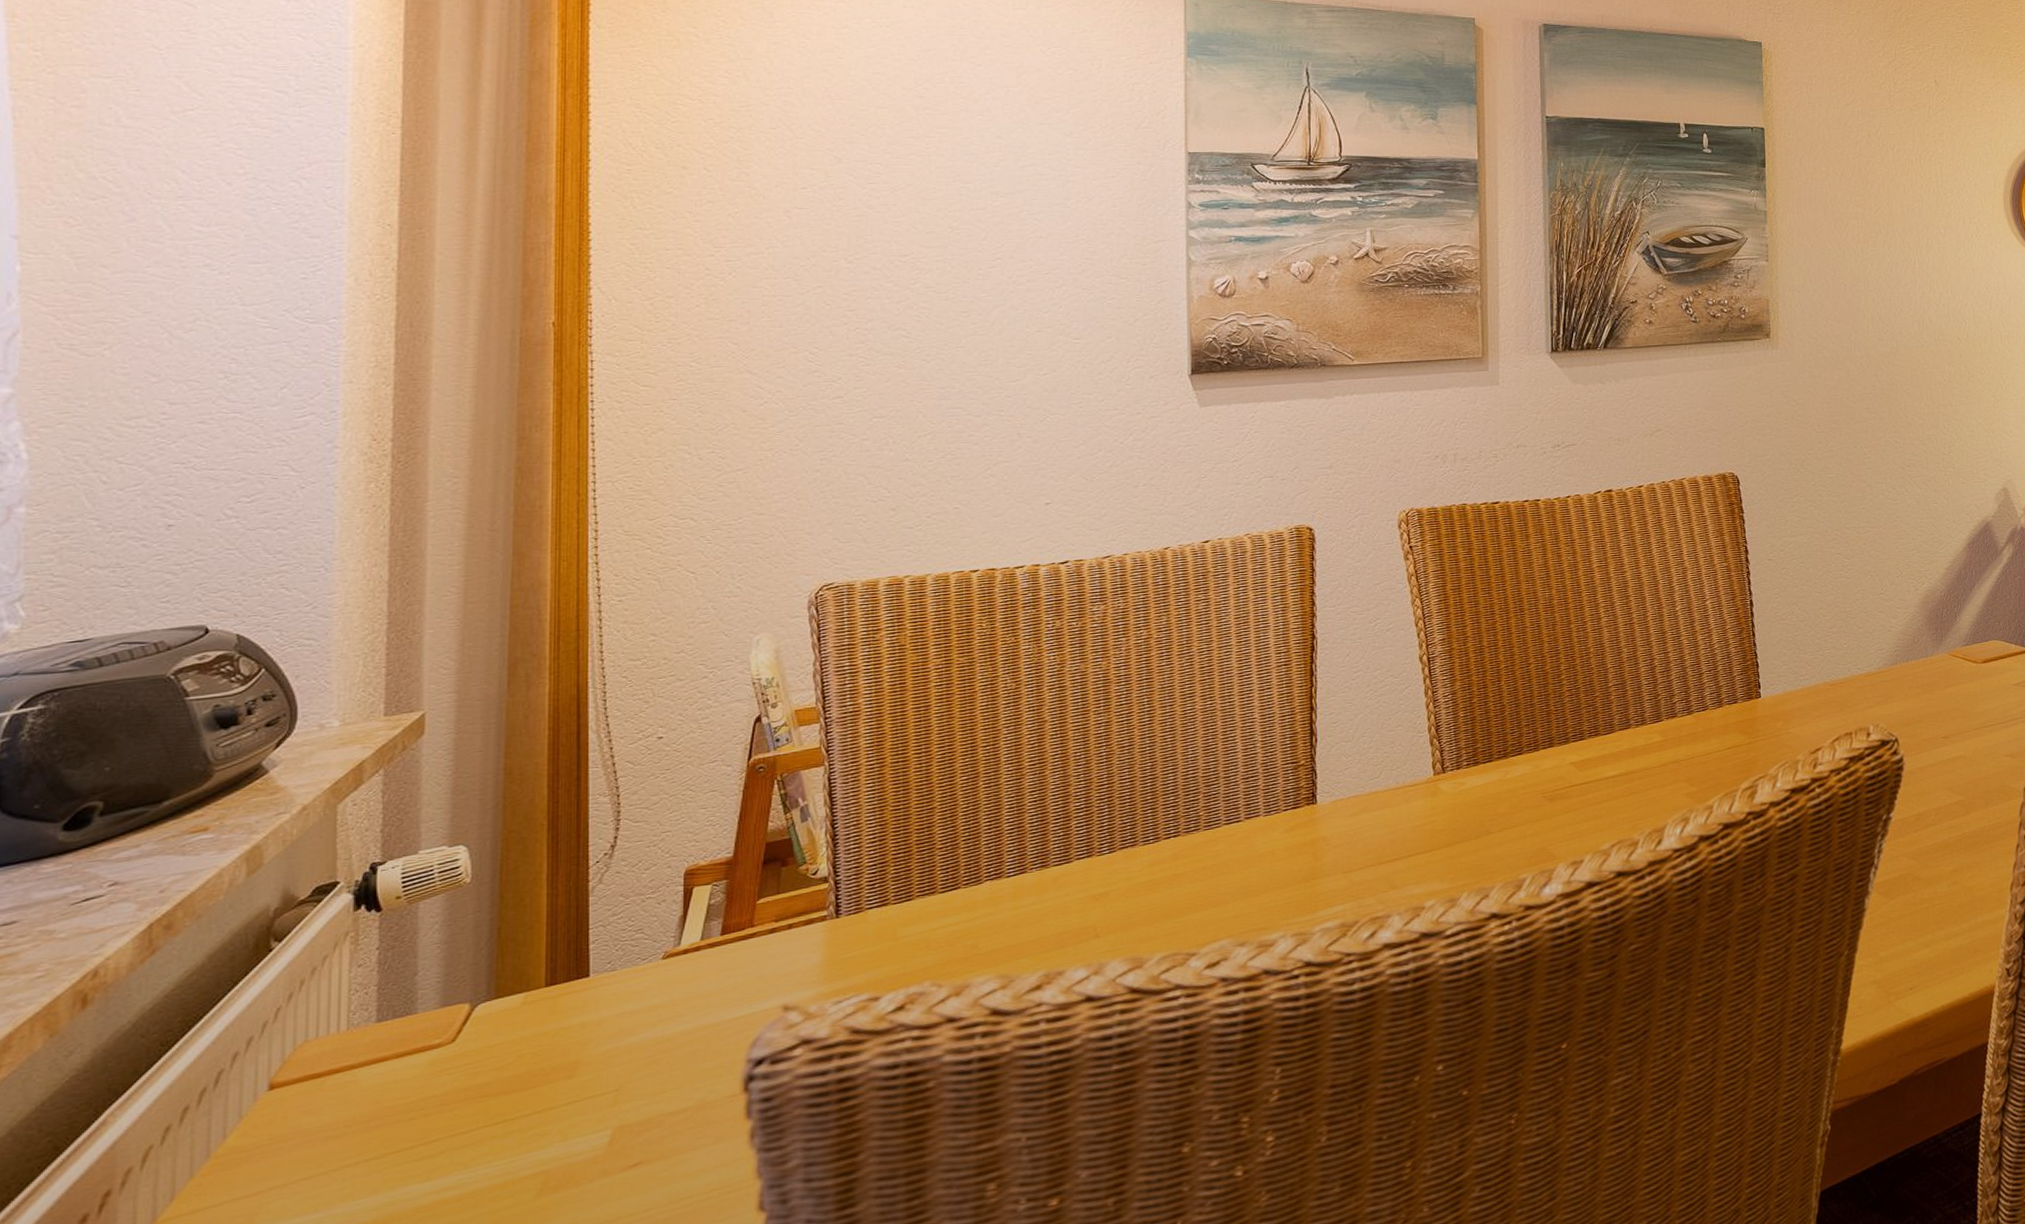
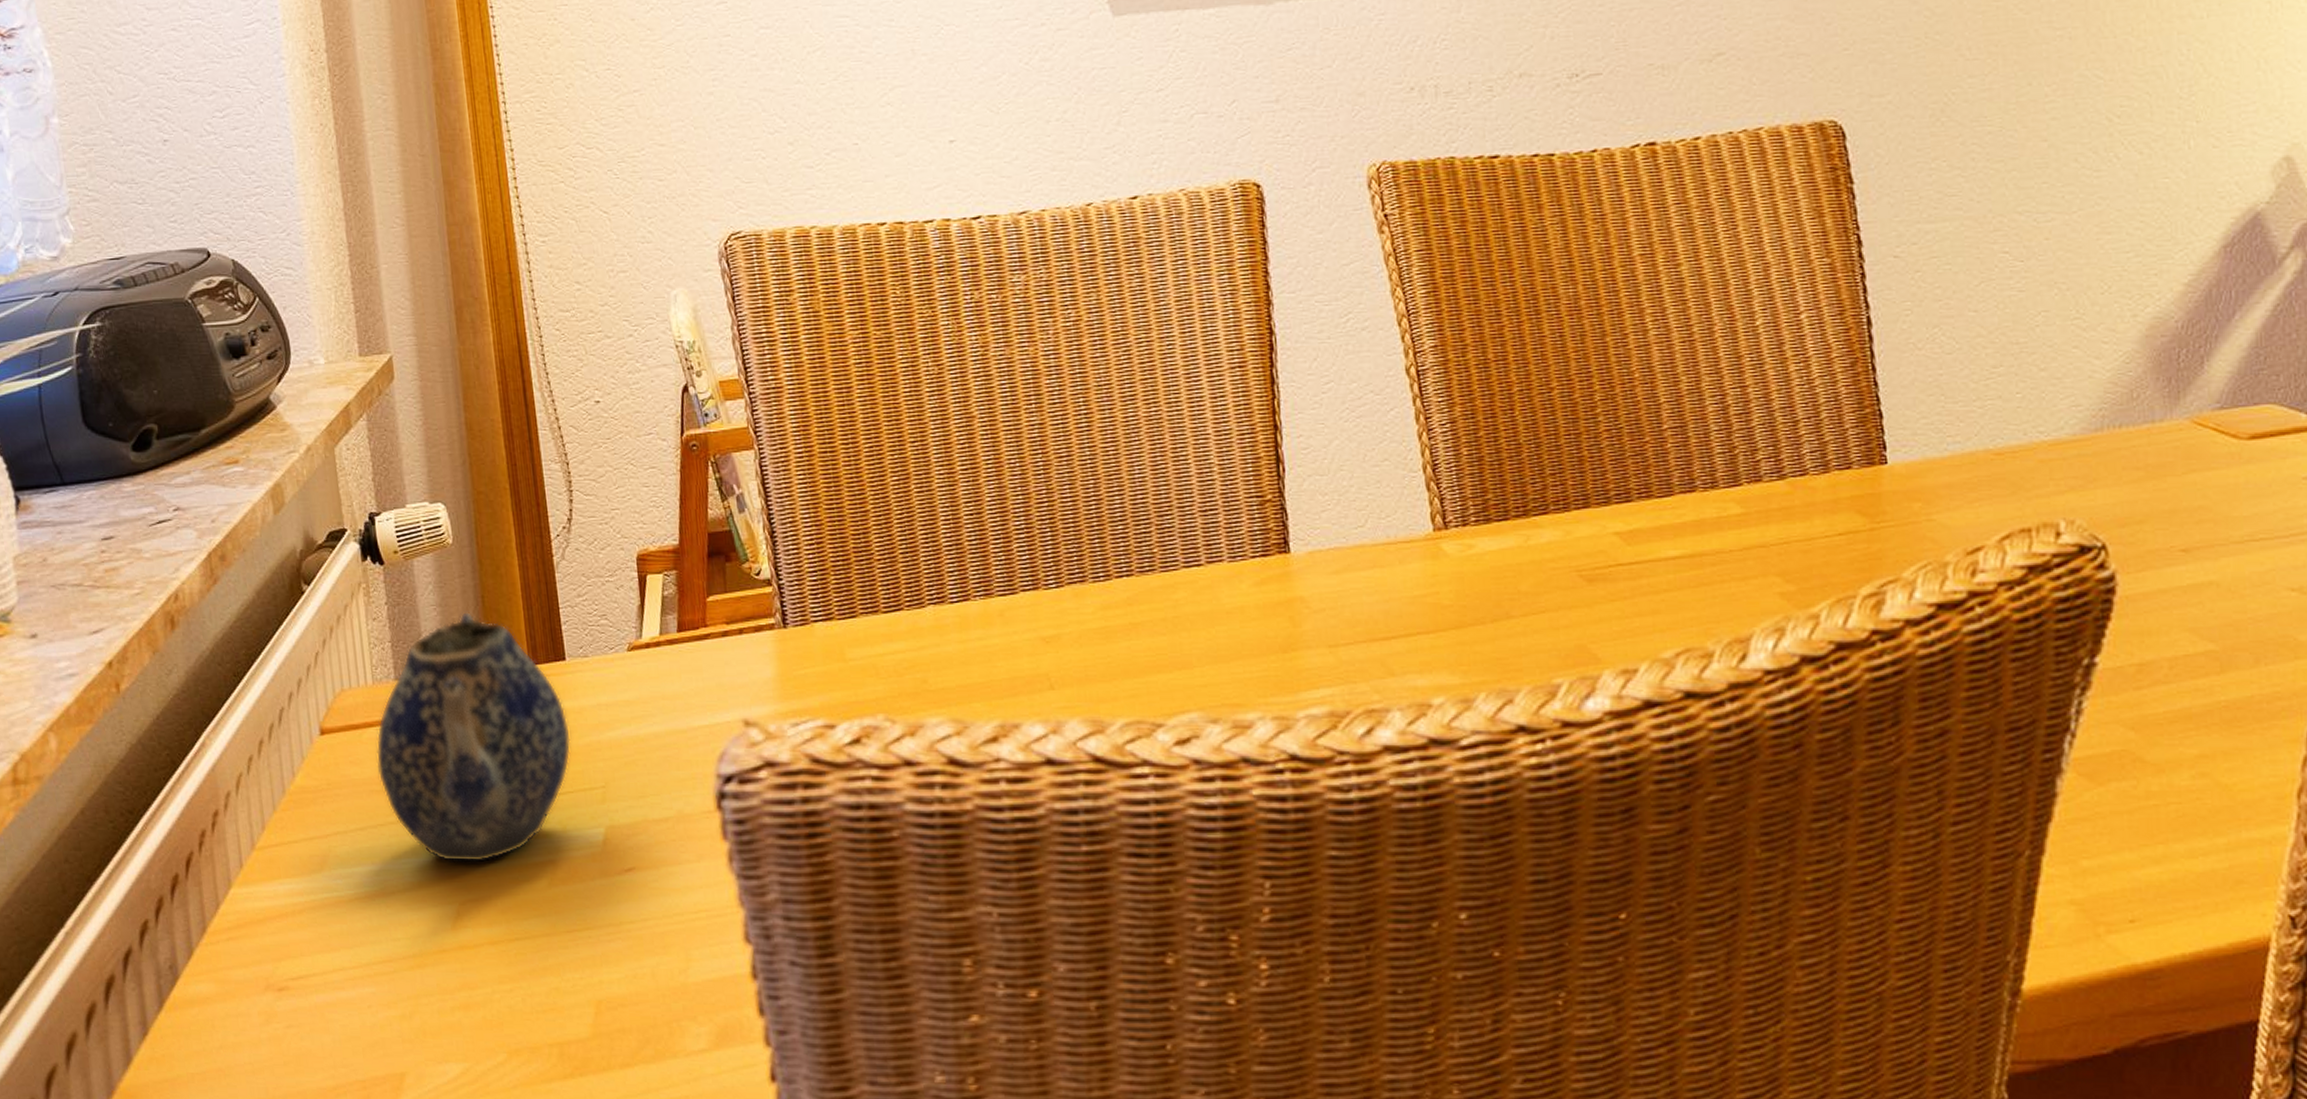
teapot: none [338,945,584,1194] -> present [376,612,571,863]

